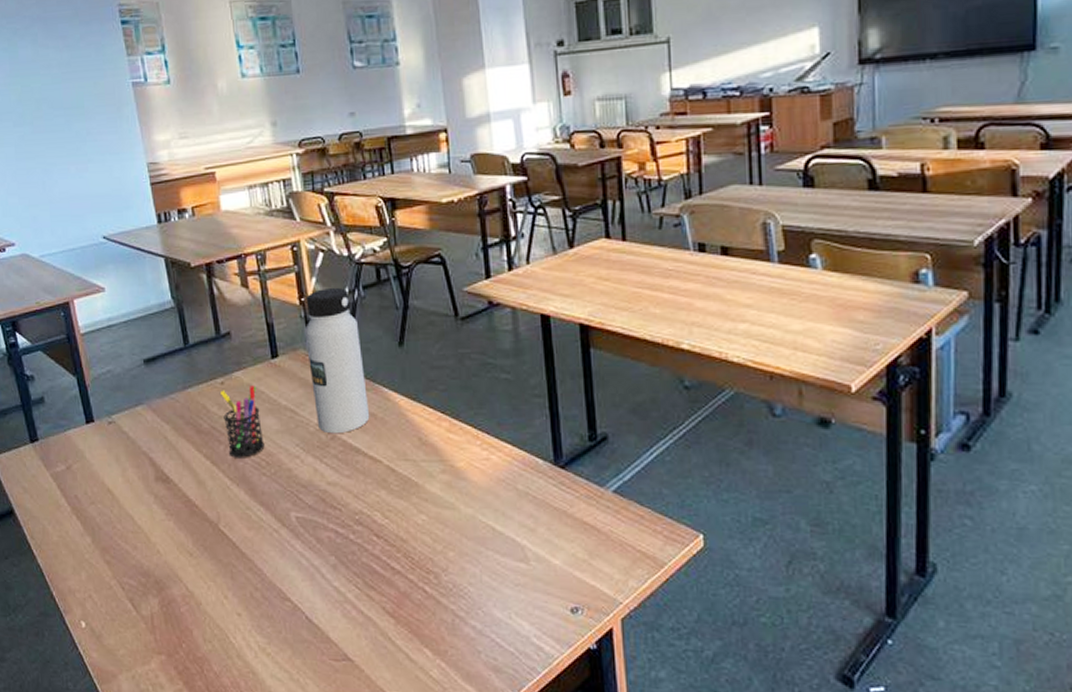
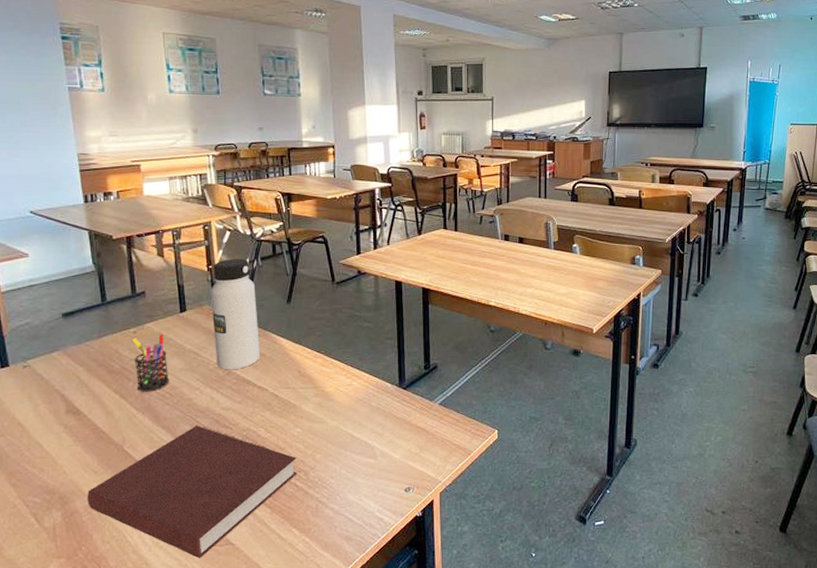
notebook: none [184,504,426,674] -> present [87,426,298,559]

